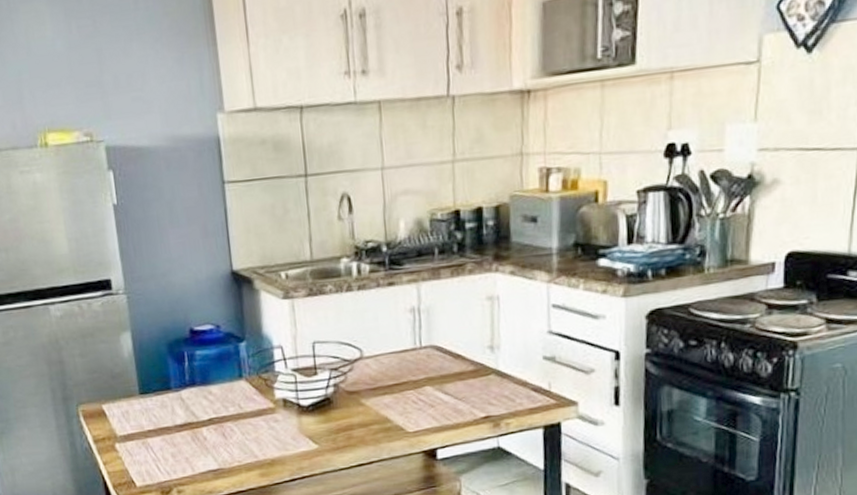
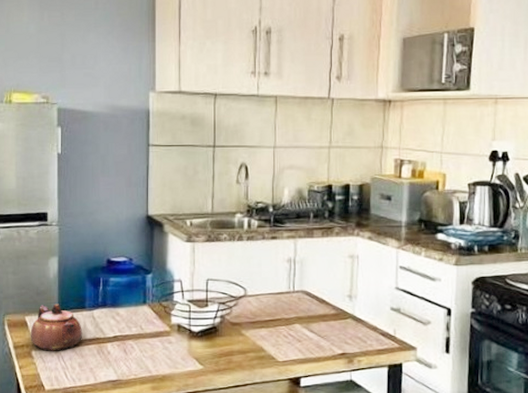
teapot: none [110,387,172,443] -> present [30,304,82,351]

